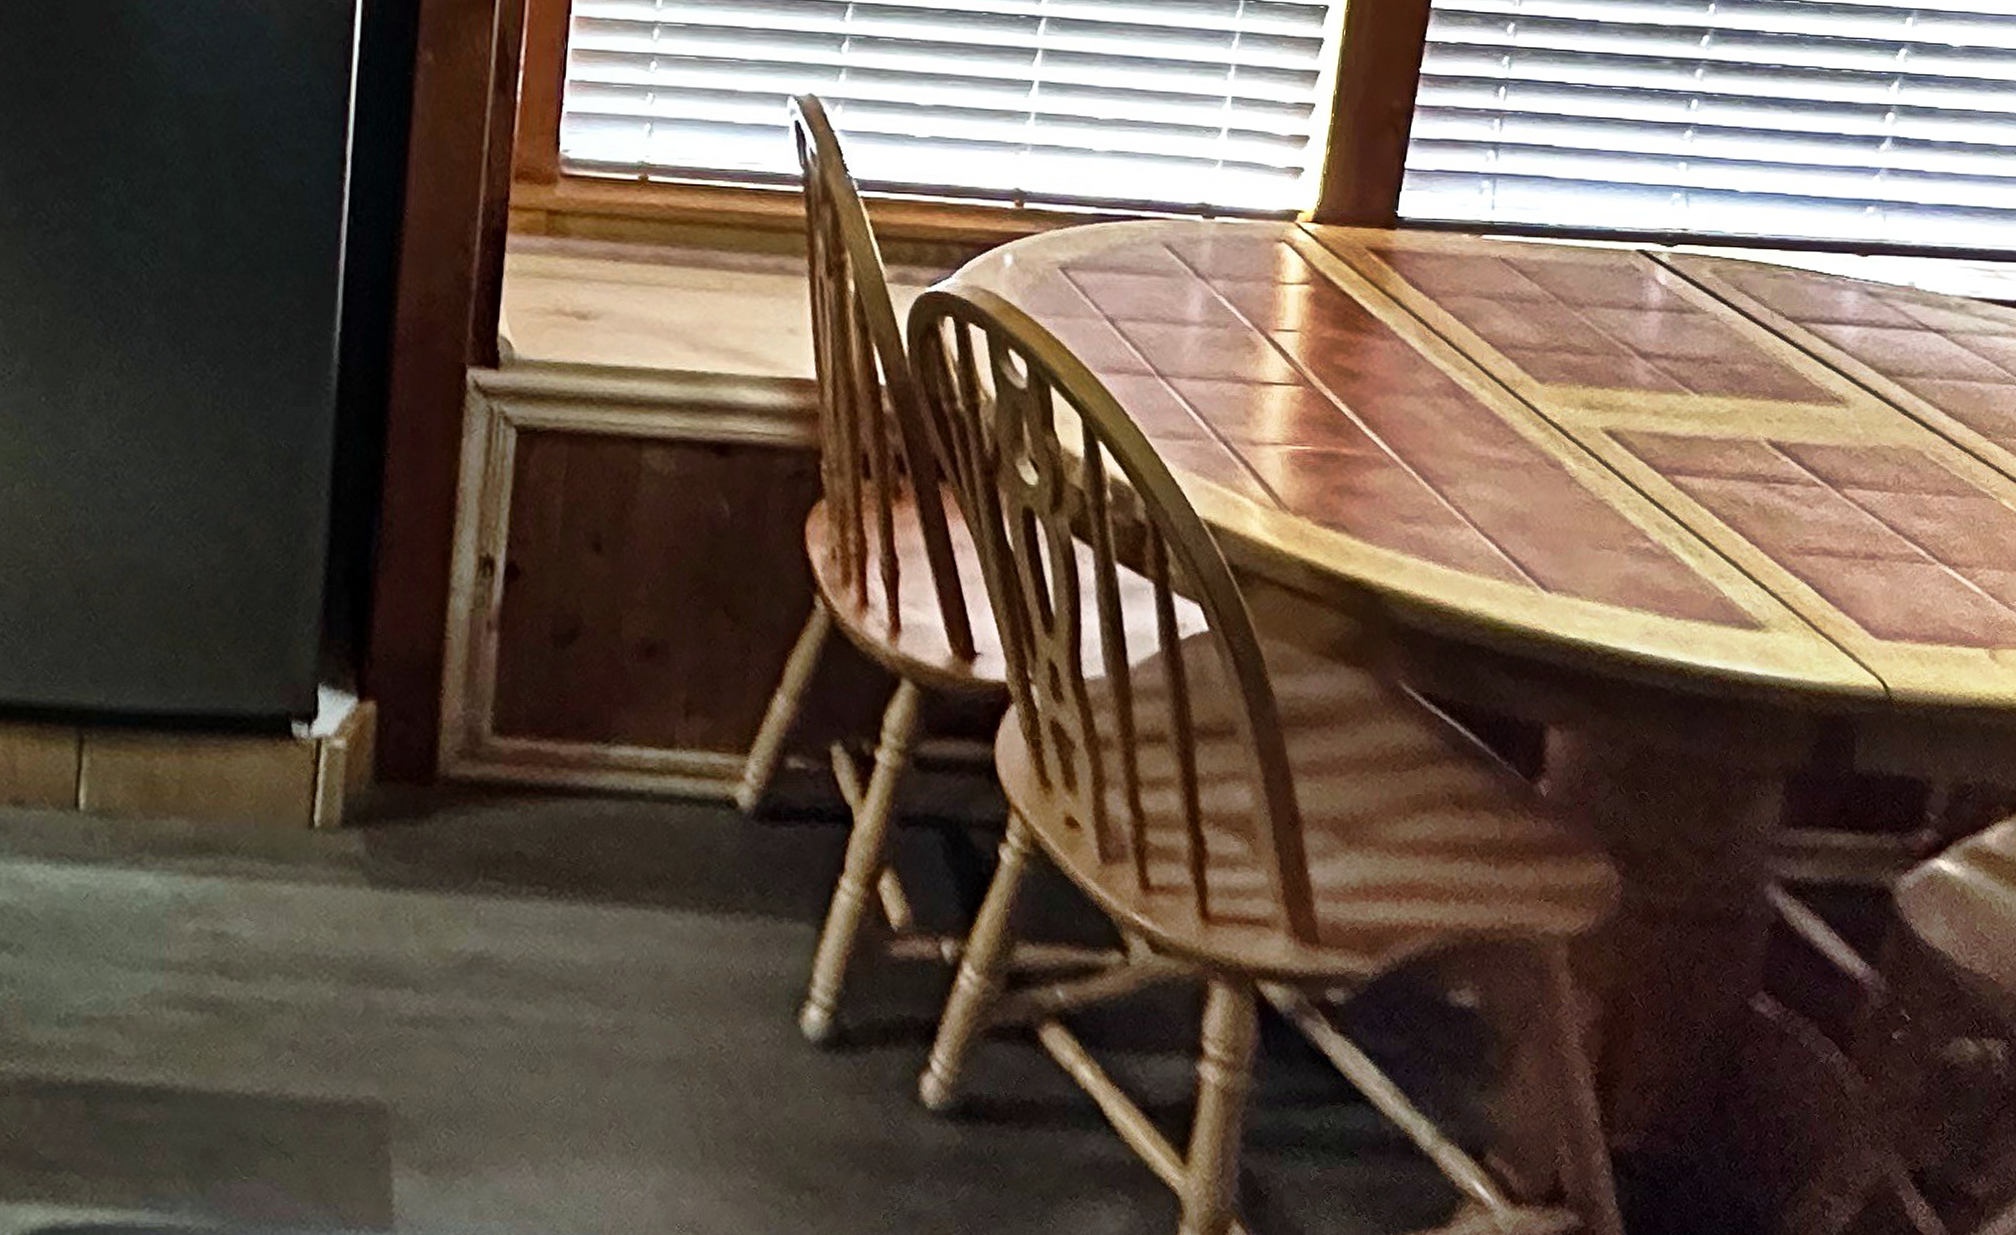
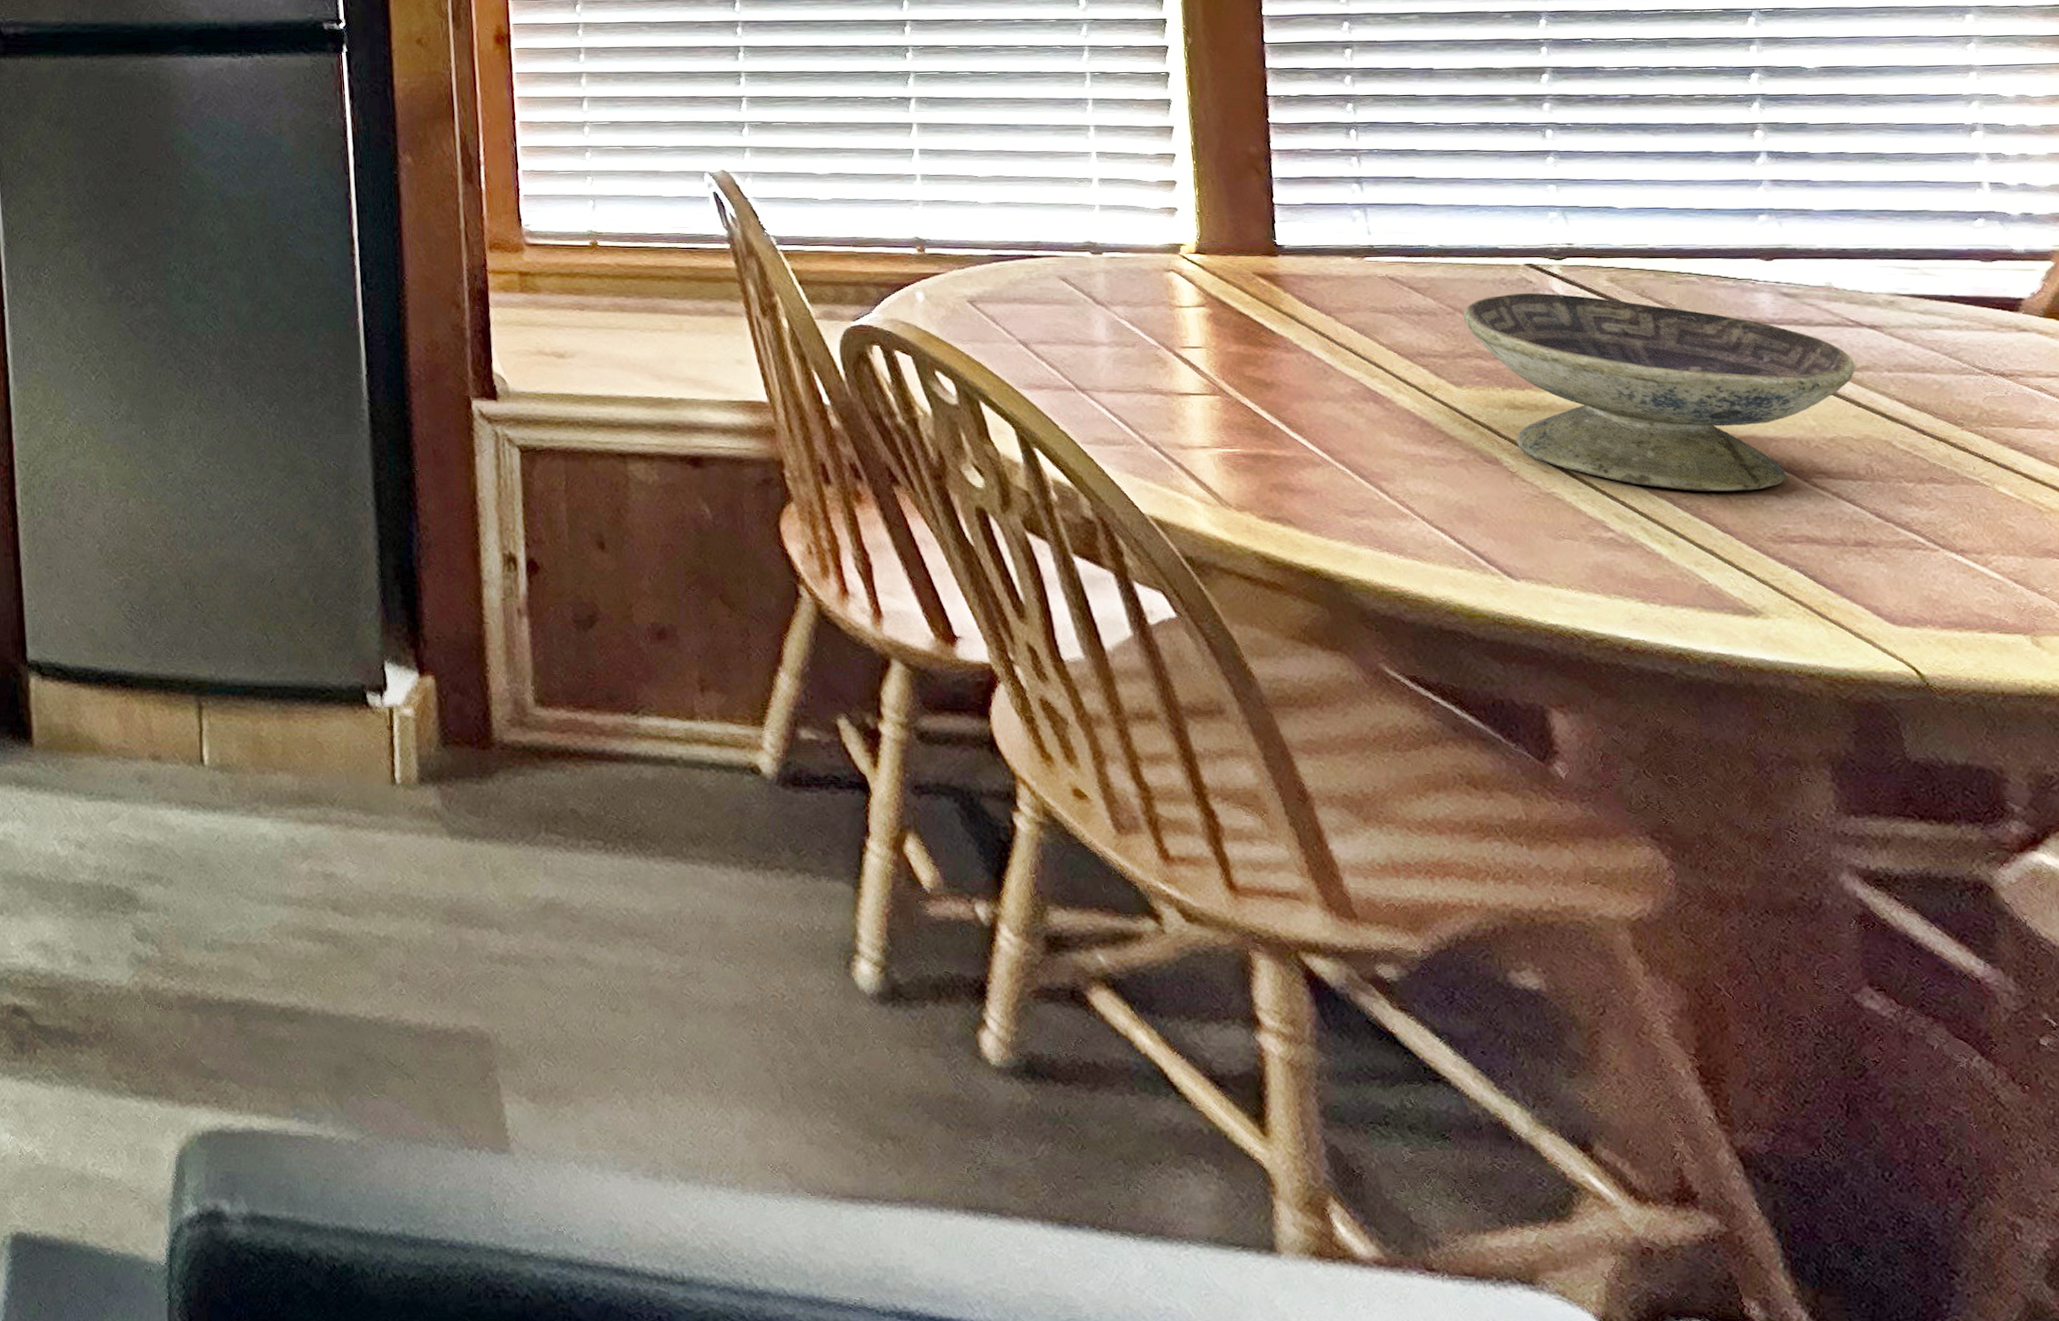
decorative bowl: none [1563,281,1913,501] -> present [1463,292,1856,491]

